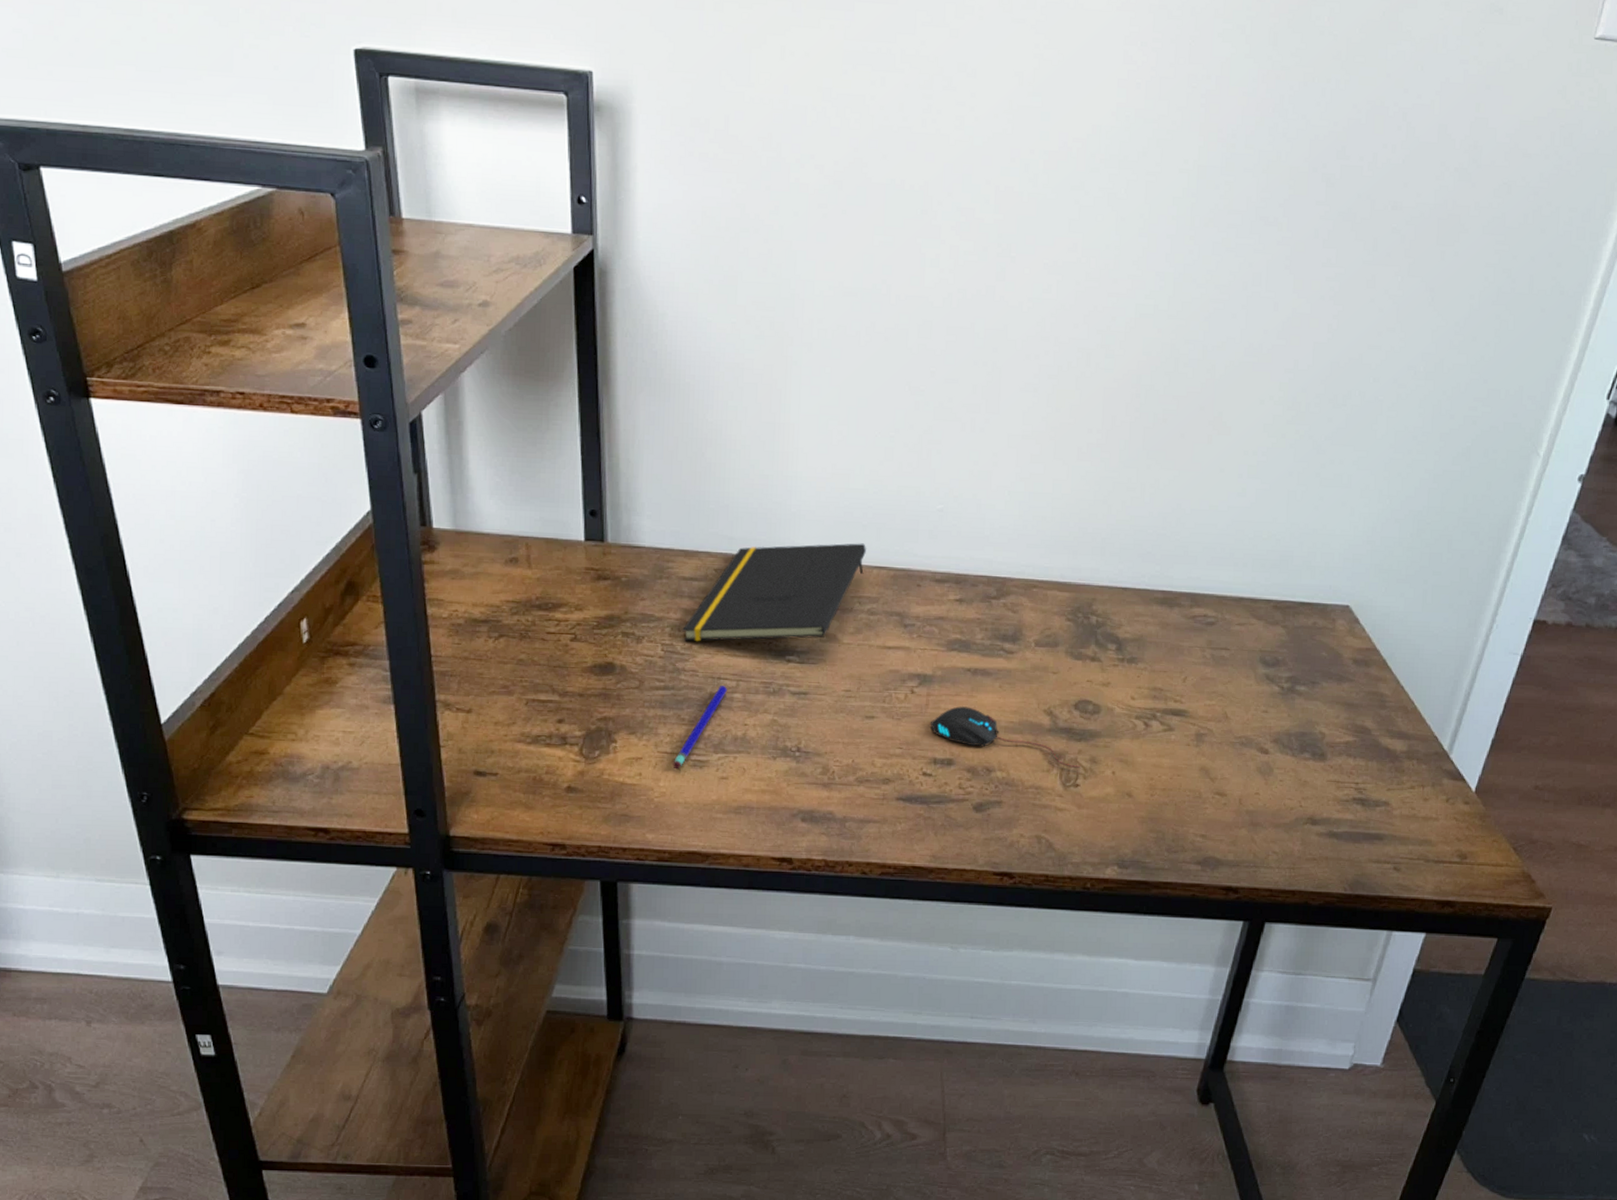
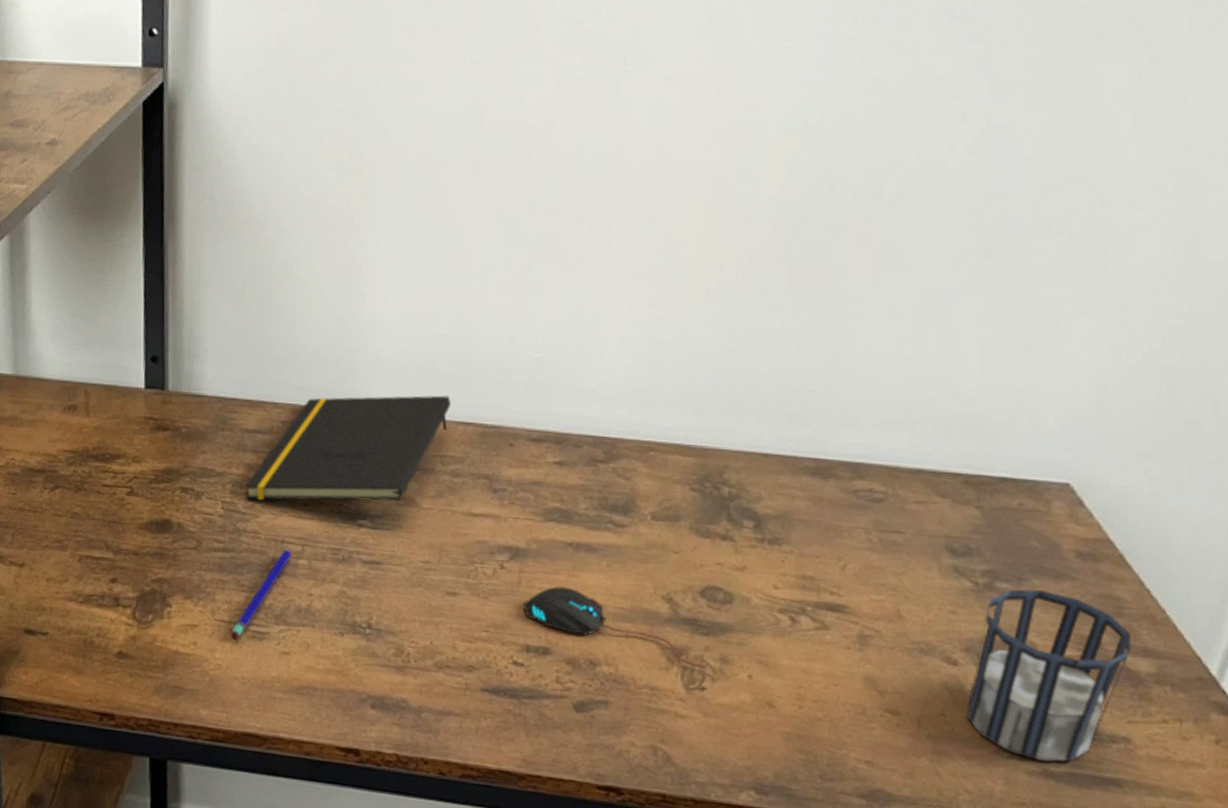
cup: none [1275,691,1391,825] -> present [967,589,1132,762]

